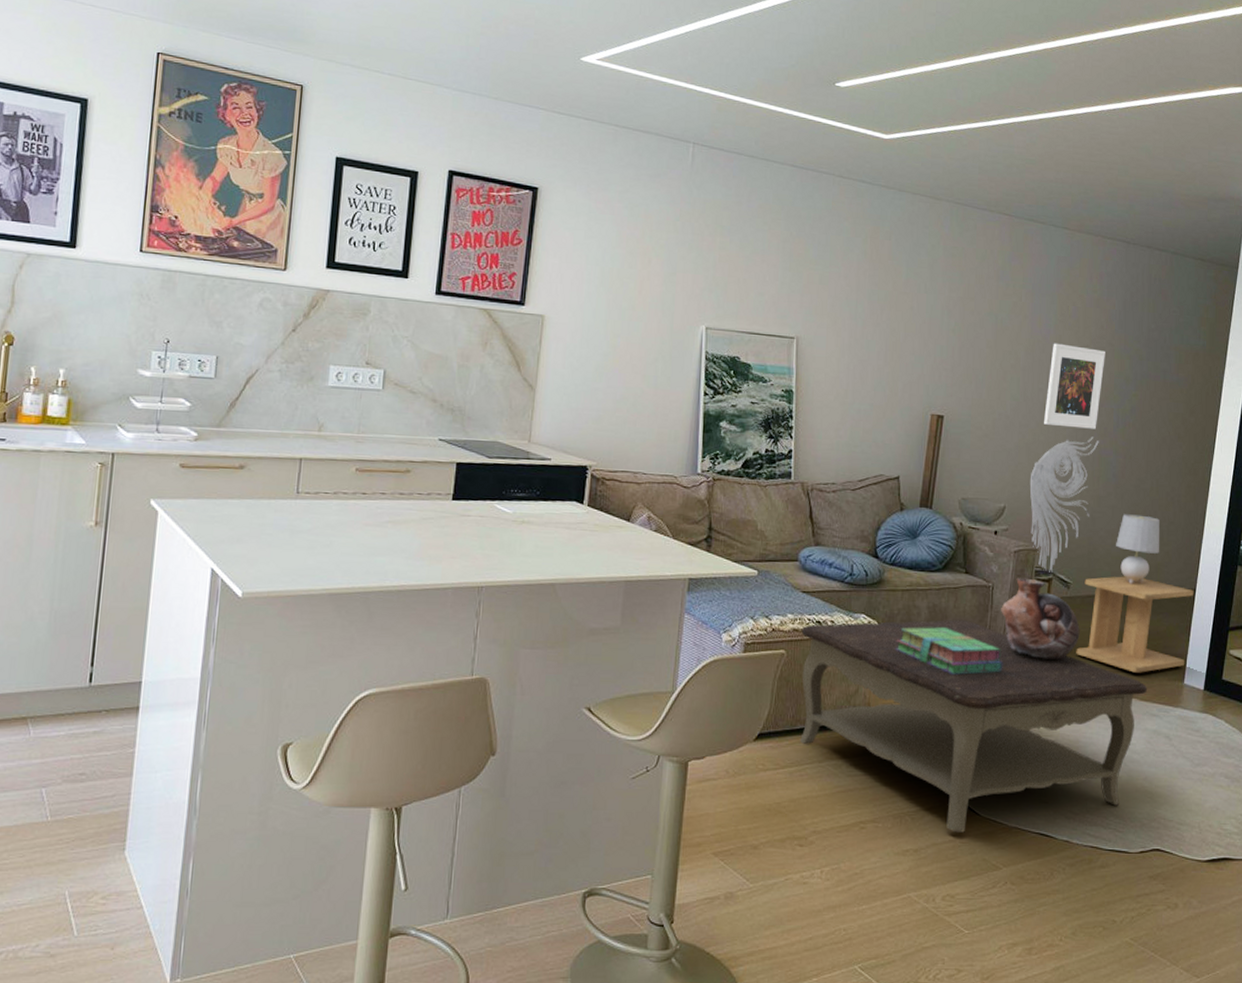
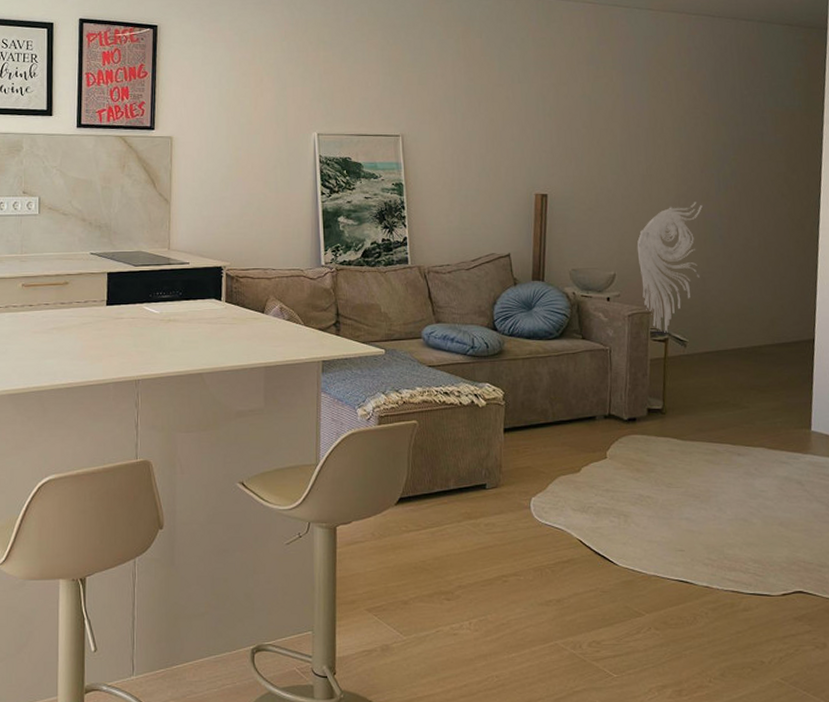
coffee table: present [799,619,1148,833] -> none [430,382,775,582]
stack of books: present [896,627,1003,675] -> none [521,391,628,434]
vase: present [1001,577,1080,660] -> none [620,339,701,415]
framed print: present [1044,343,1105,429] -> none [645,117,701,195]
side table: present [1076,576,1194,673] -> none [698,331,813,423]
table lamp: present [1116,514,1159,584] -> none [728,272,773,339]

